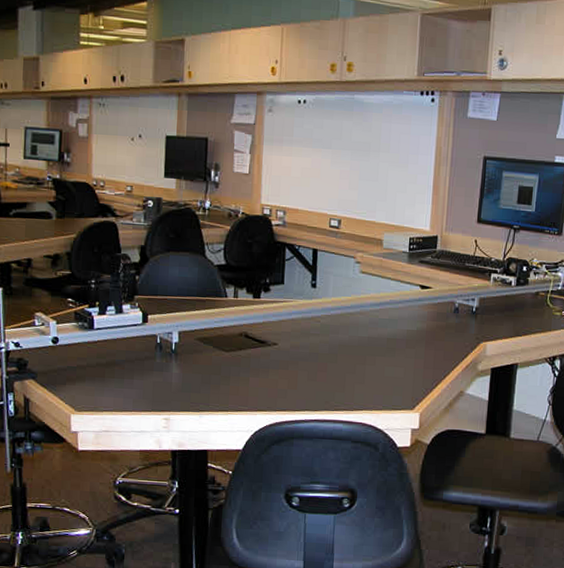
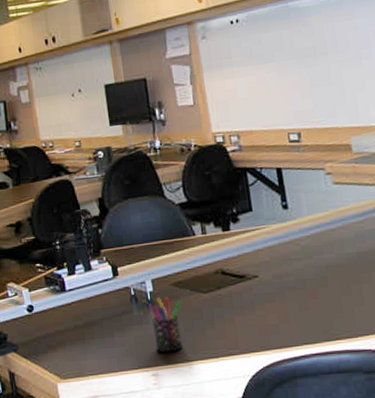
pen holder: none [171,349,204,401] -> present [151,297,183,353]

